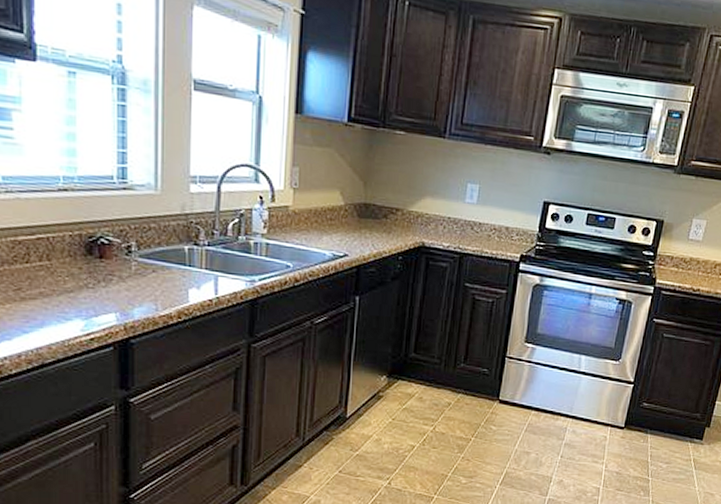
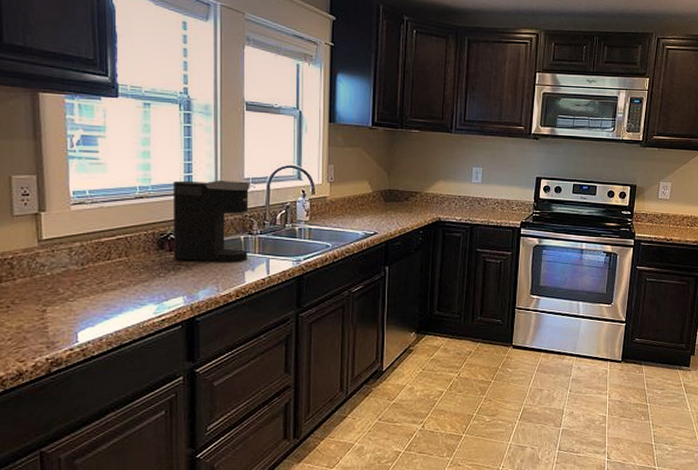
coffee maker: none [103,172,197,278] -> present [172,179,250,262]

